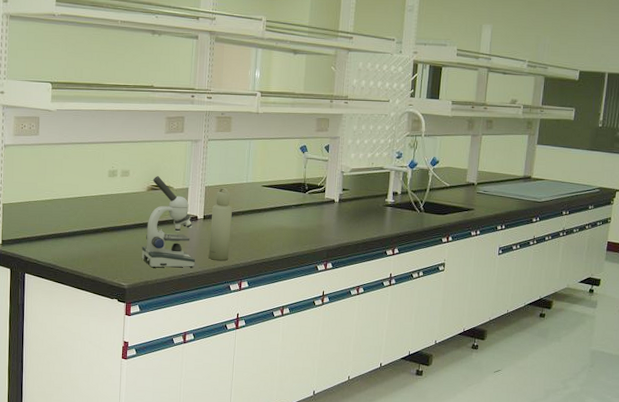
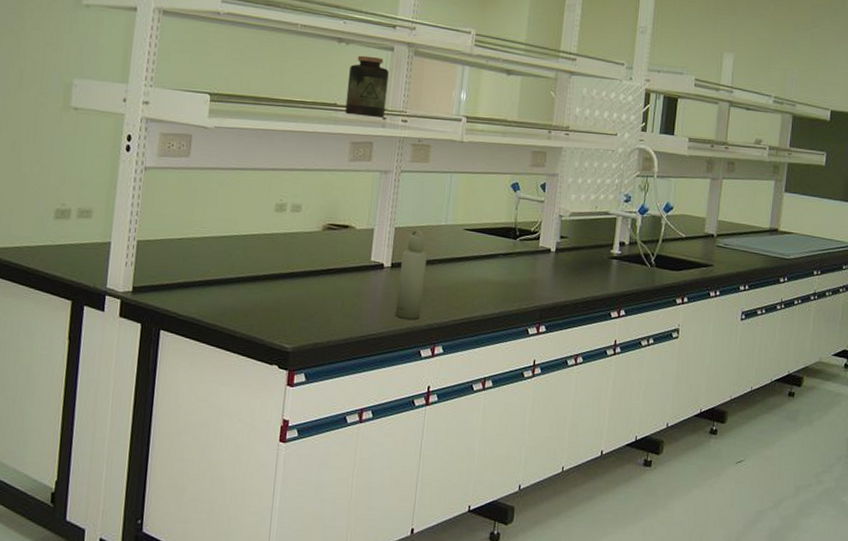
microscope: present [141,176,196,269] -> none [311,213,379,328]
jar: none [160,44,195,97] -> present [345,55,389,119]

